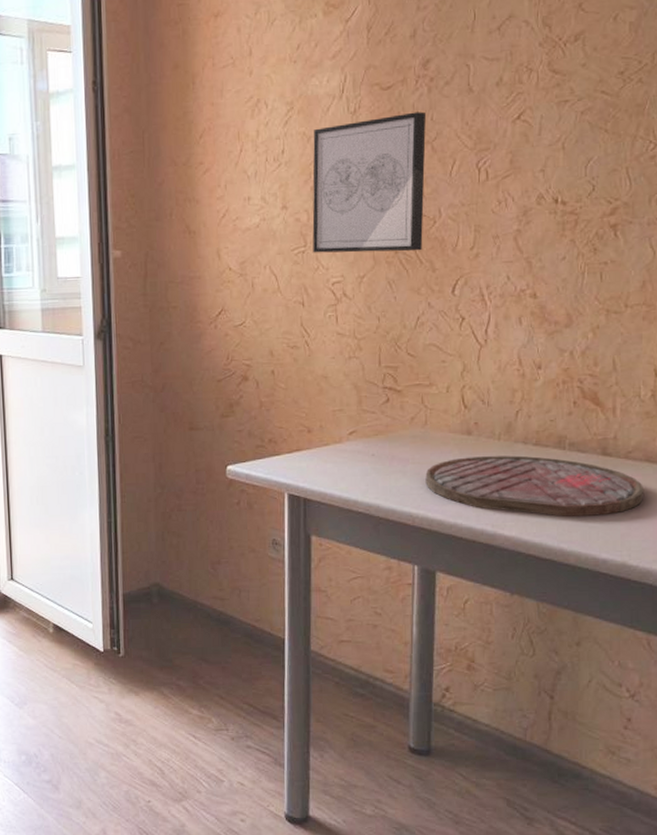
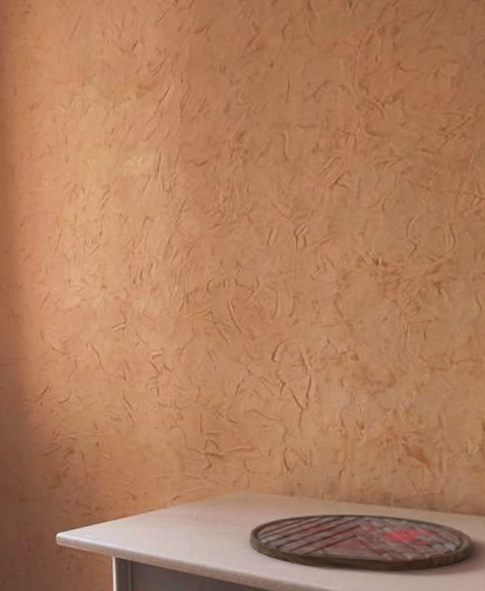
wall art: present [312,111,426,253] -> none [129,184,242,329]

